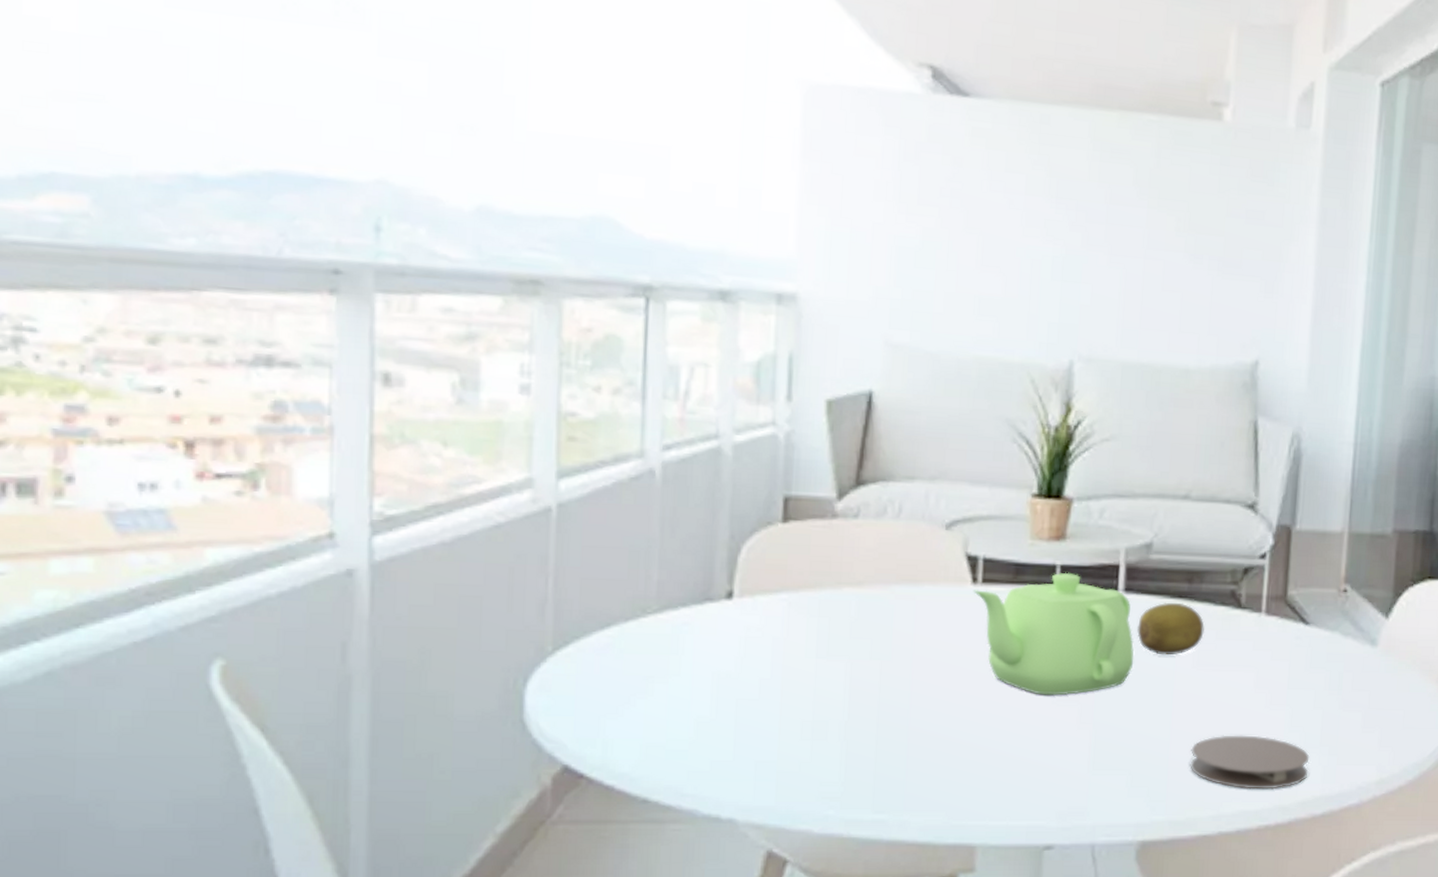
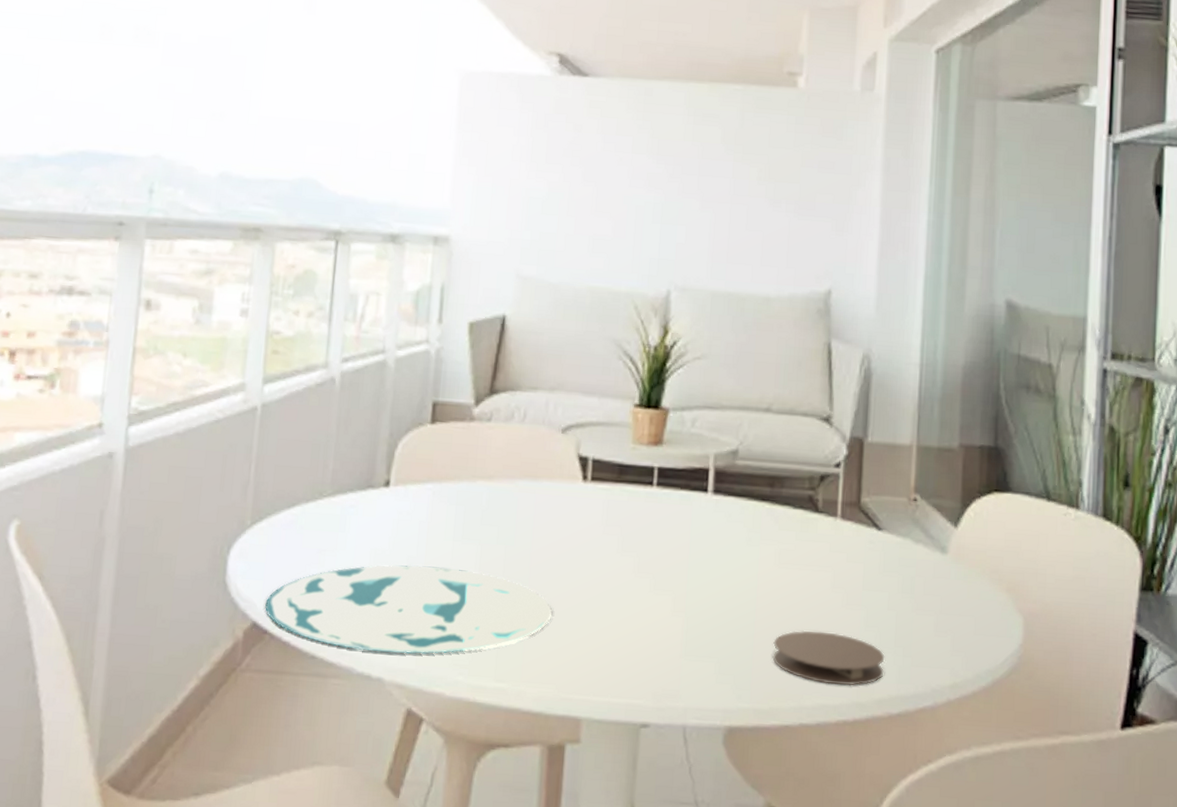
plate: none [578,688,939,790] -> present [265,564,552,654]
teapot: present [973,572,1134,696] -> none [583,474,722,585]
fruit: present [1137,602,1204,656] -> none [724,504,785,553]

